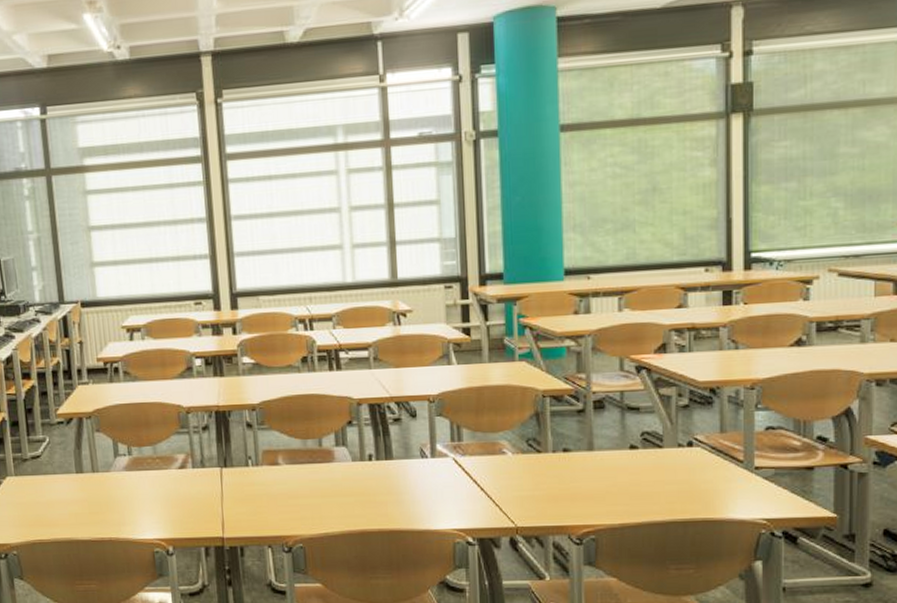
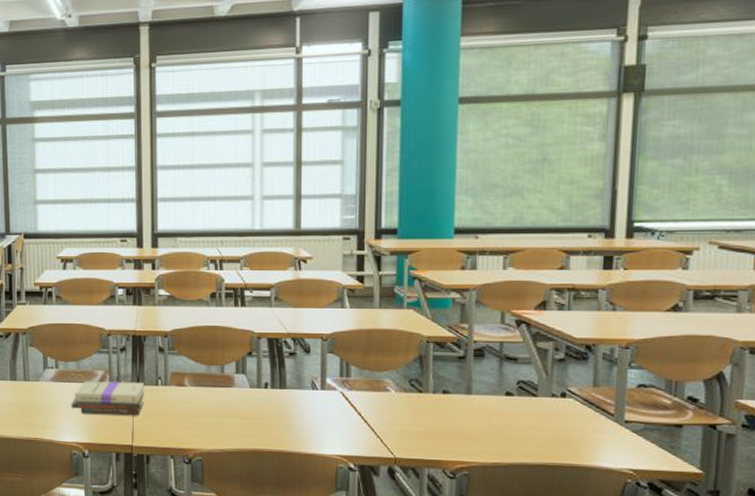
books: none [149,464,234,506] -> present [71,381,145,416]

